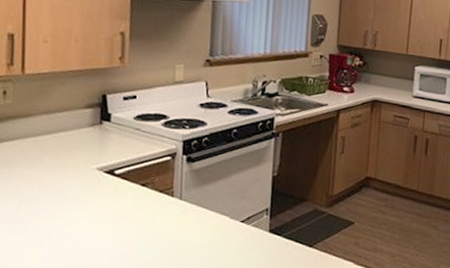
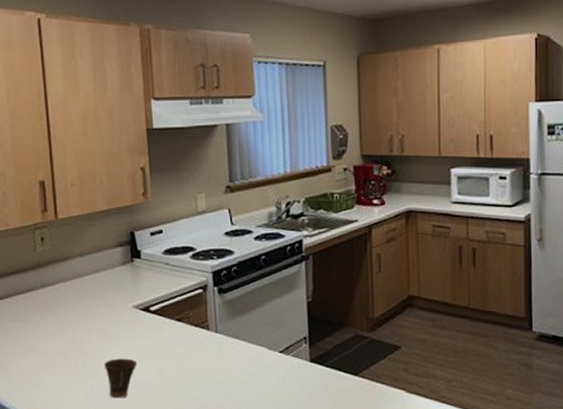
cup: none [59,219,96,259] -> present [105,358,138,398]

